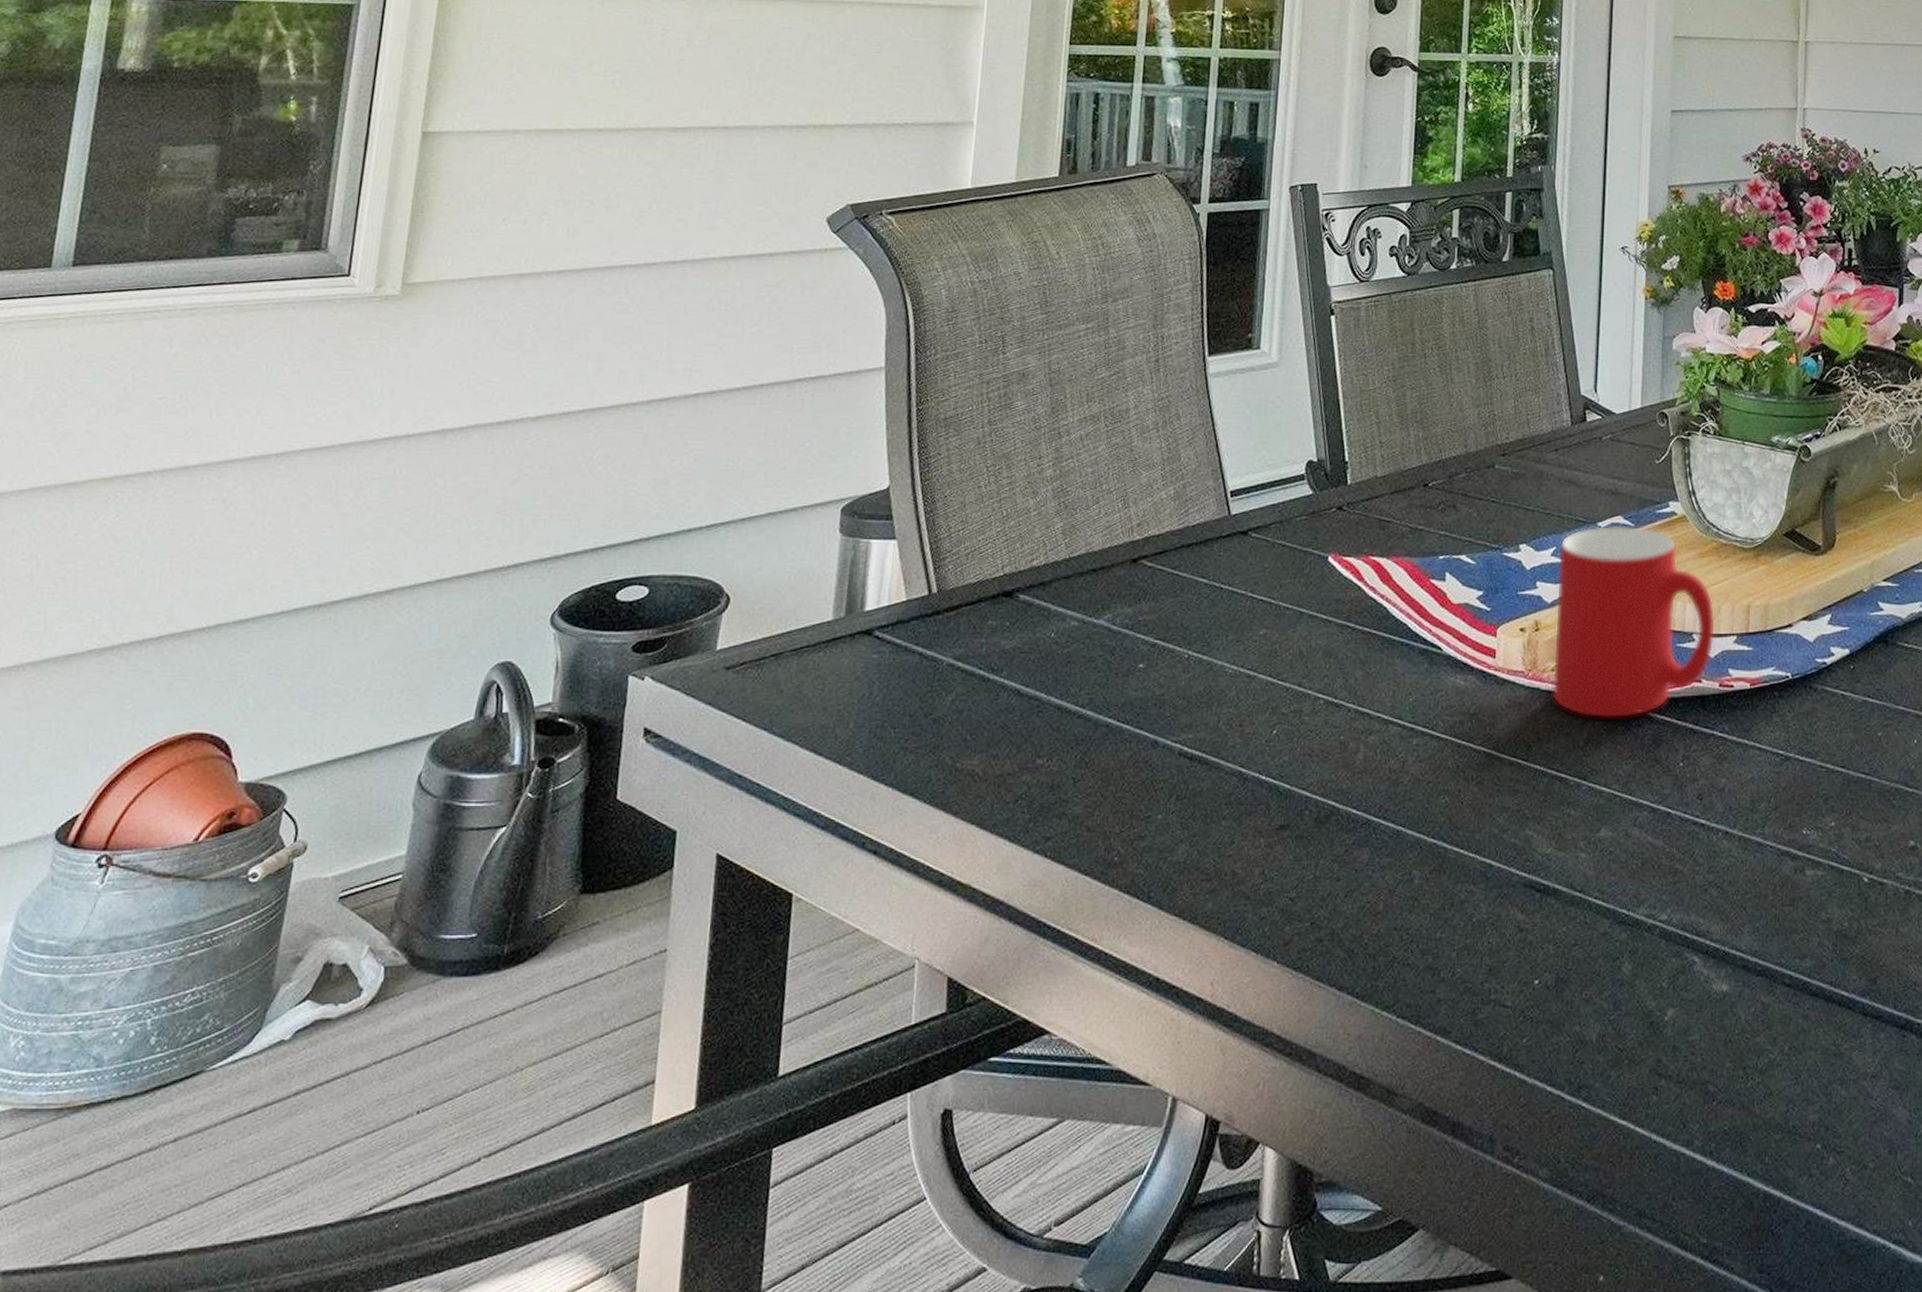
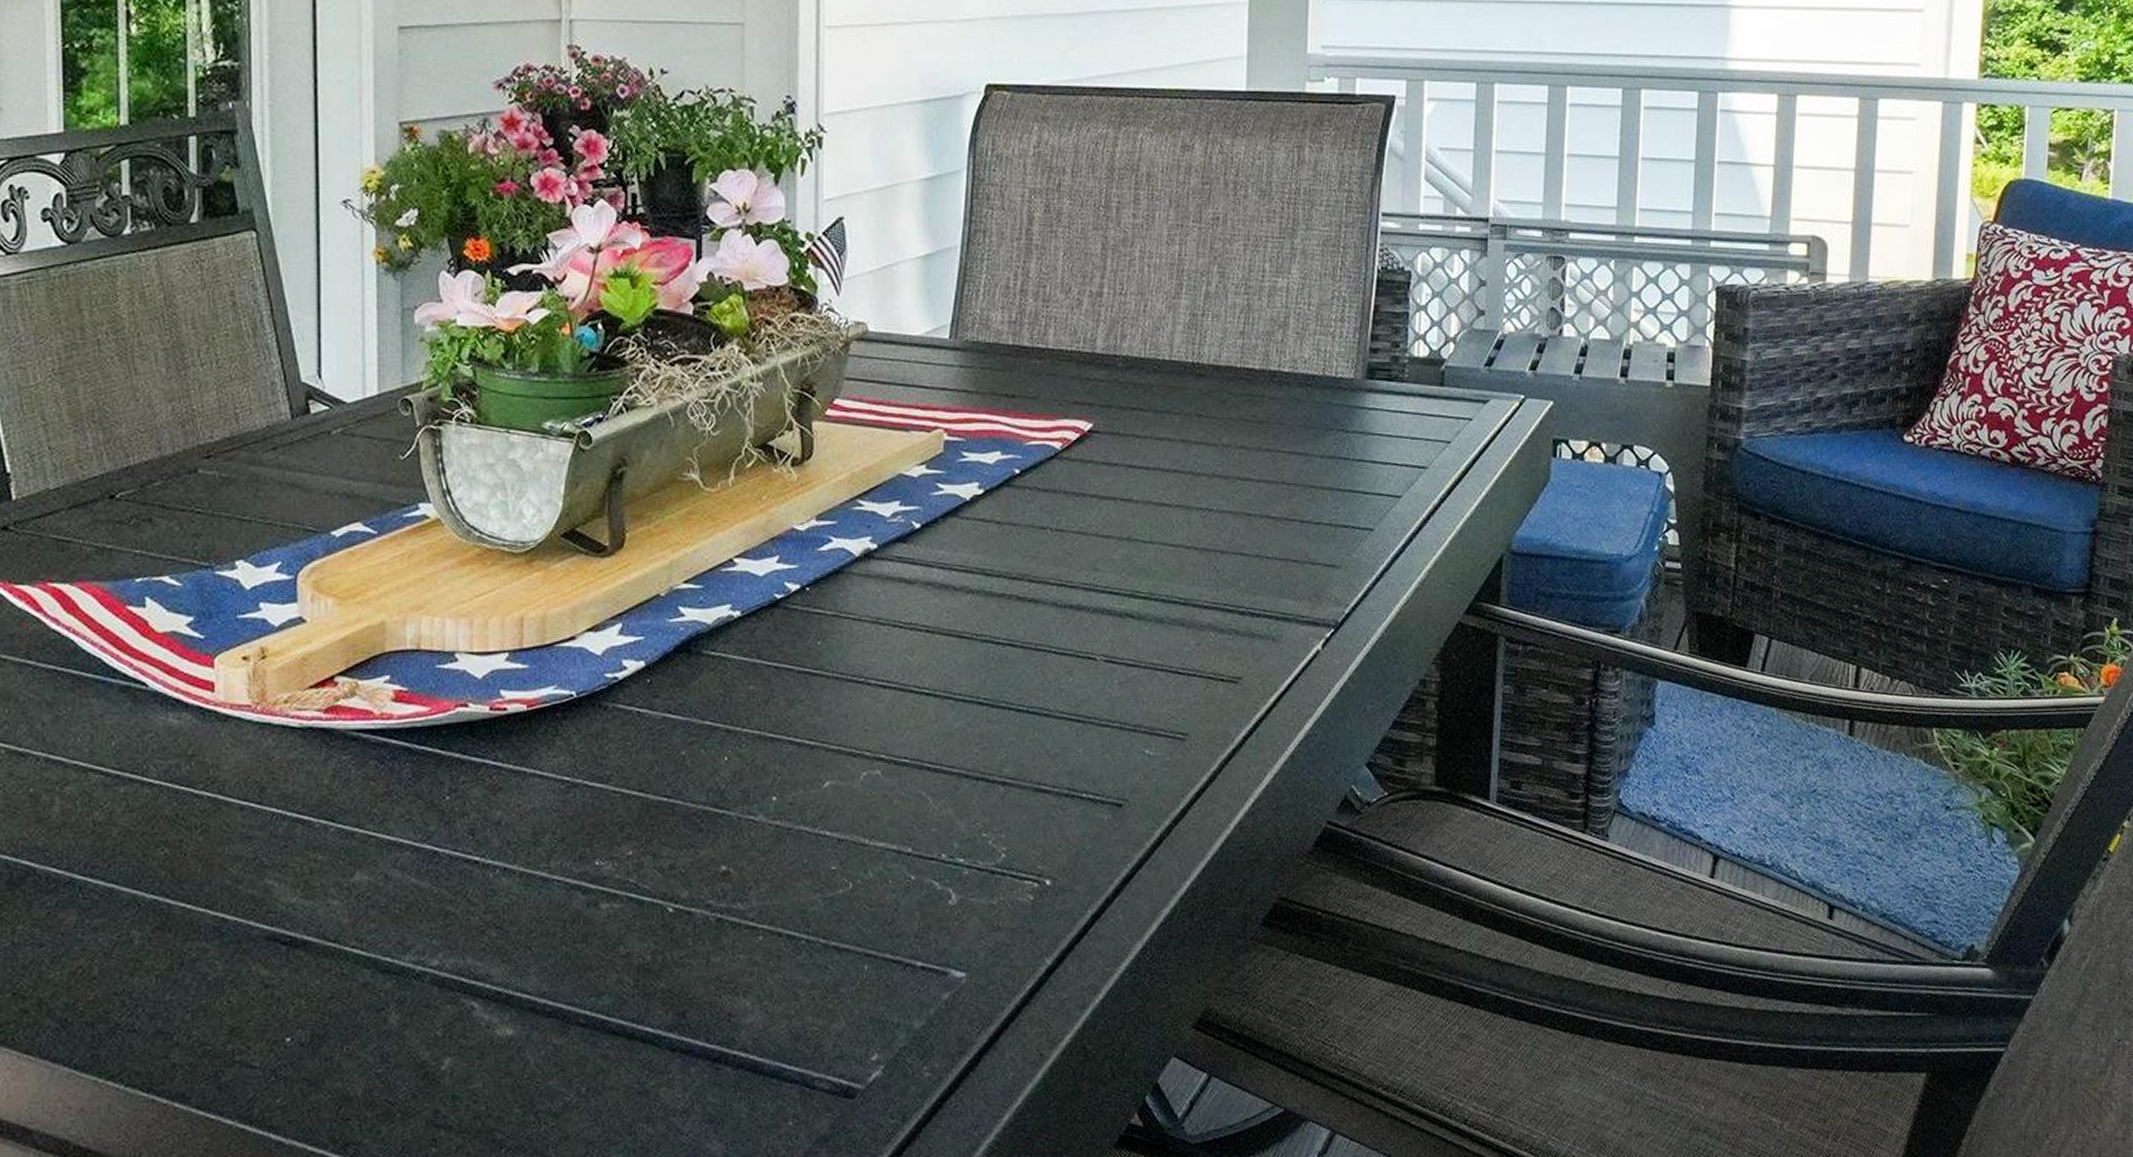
cup: present [1551,525,1716,719] -> none [285,533,483,753]

